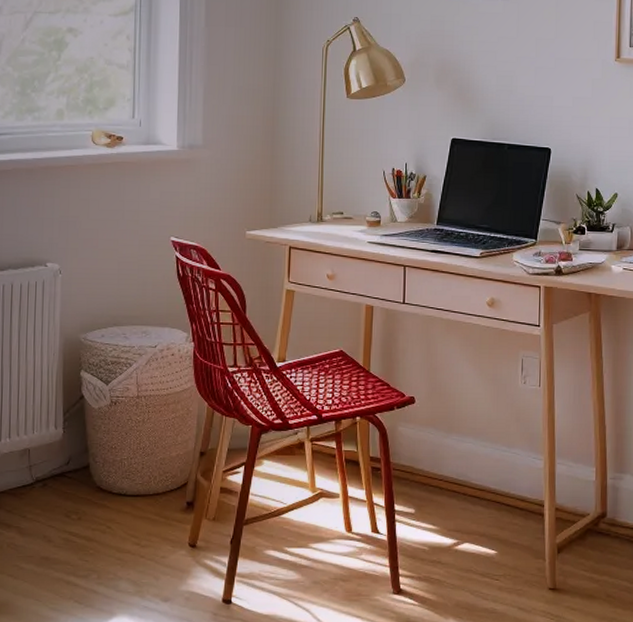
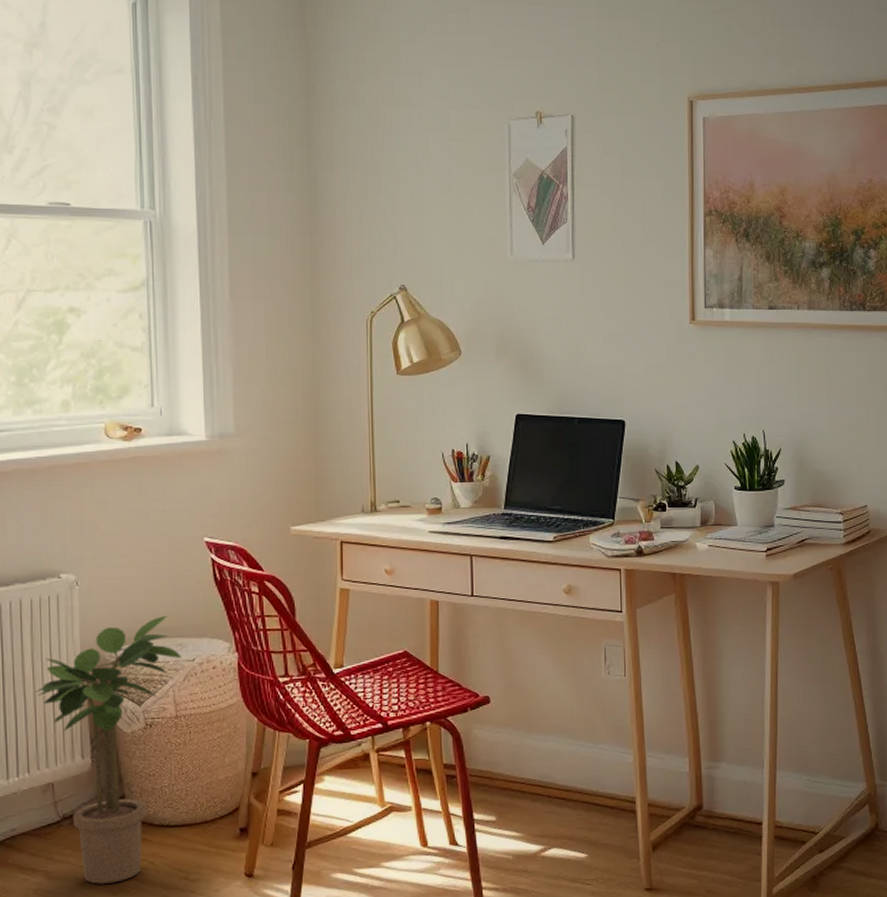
potted plant: none [20,306,145,543] -> present [36,616,181,884]

